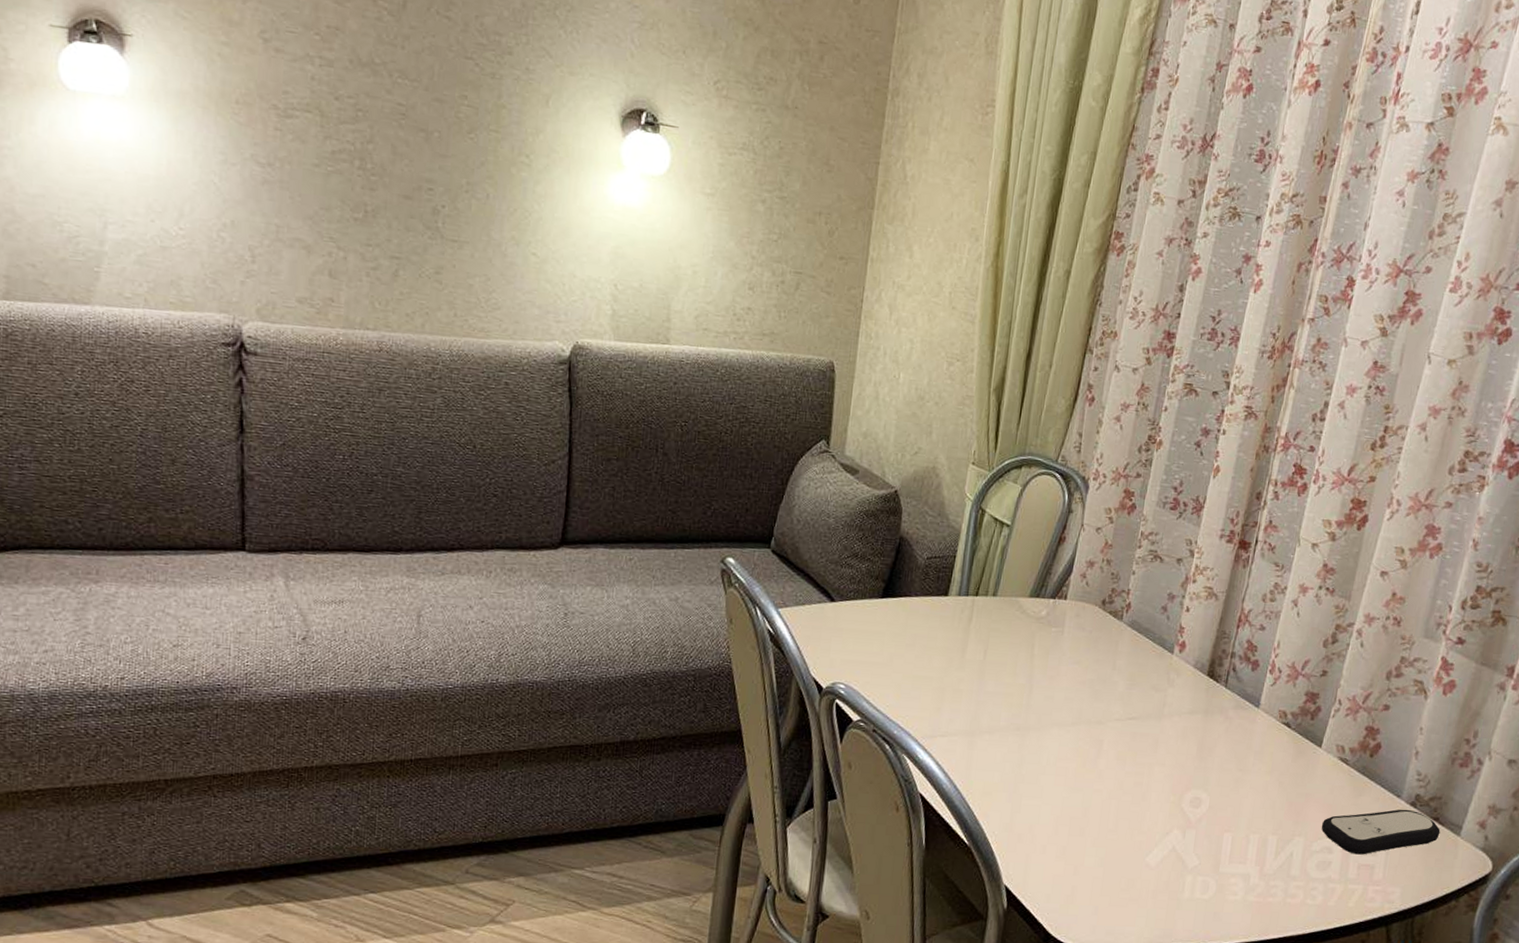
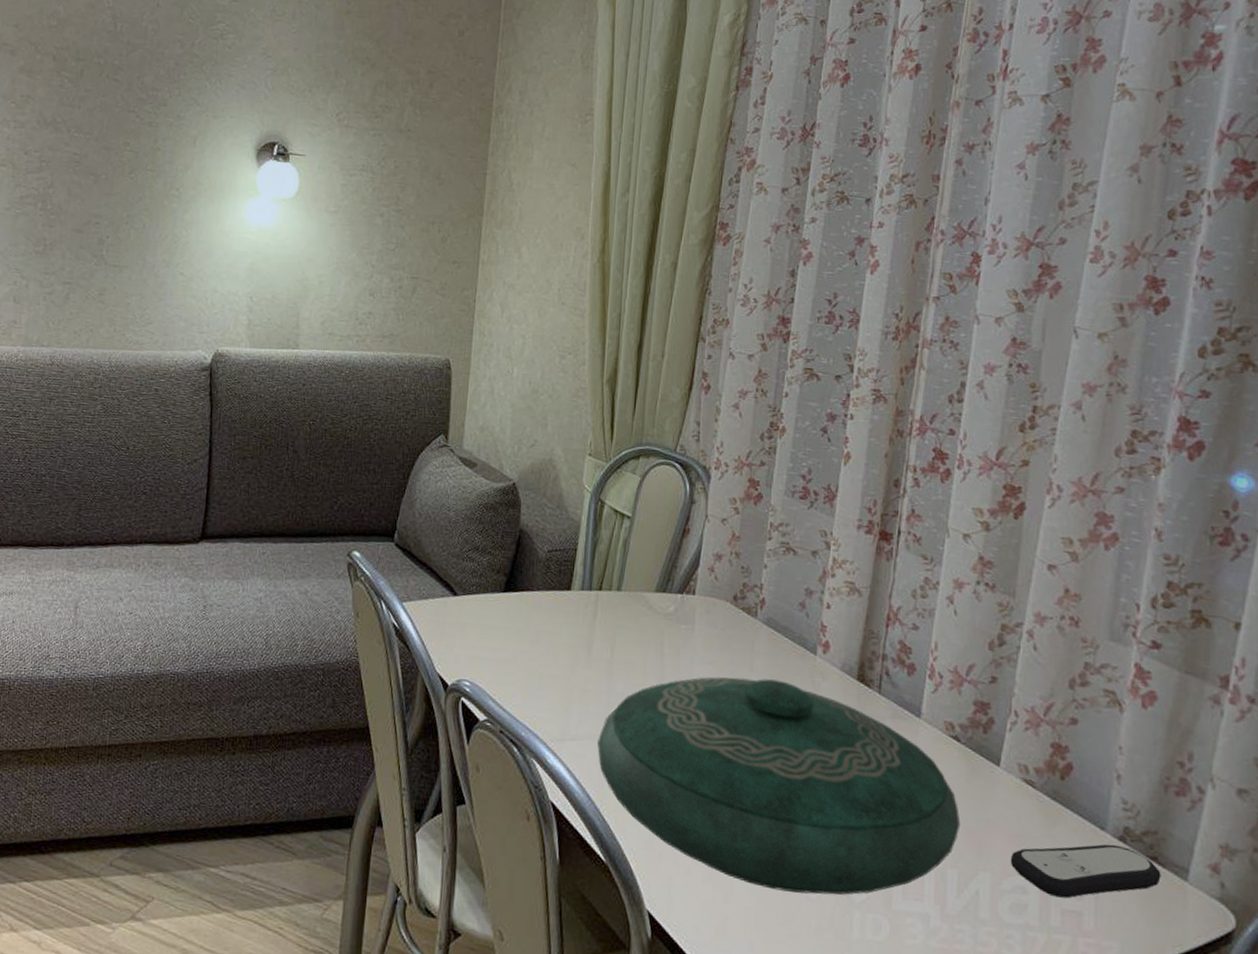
decorative bowl: none [966,675,1284,863] -> present [597,677,961,895]

